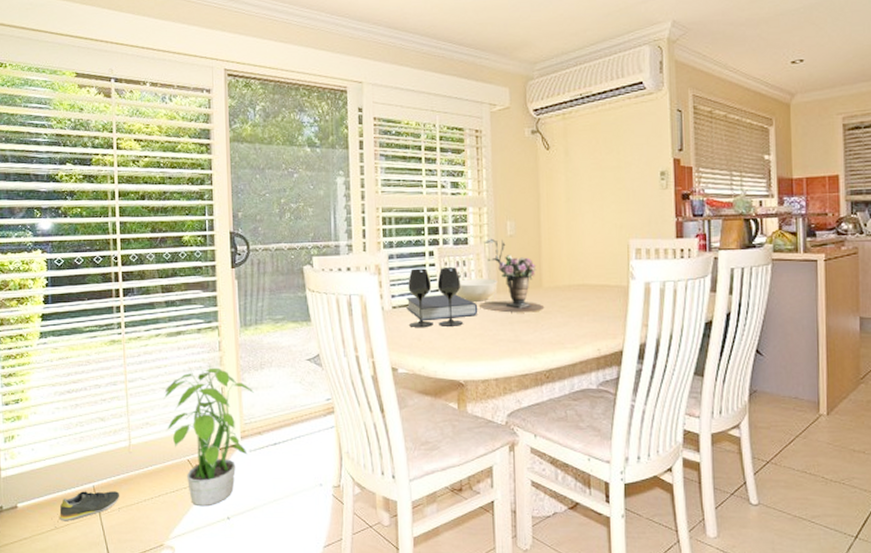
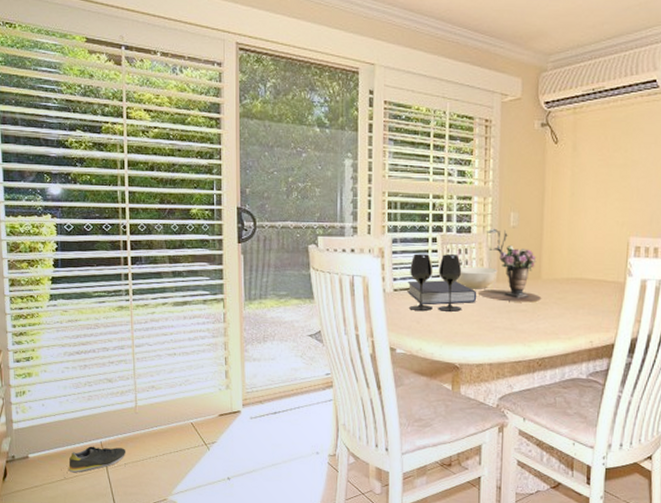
potted plant: present [163,364,254,507] -> none [169,334,257,467]

